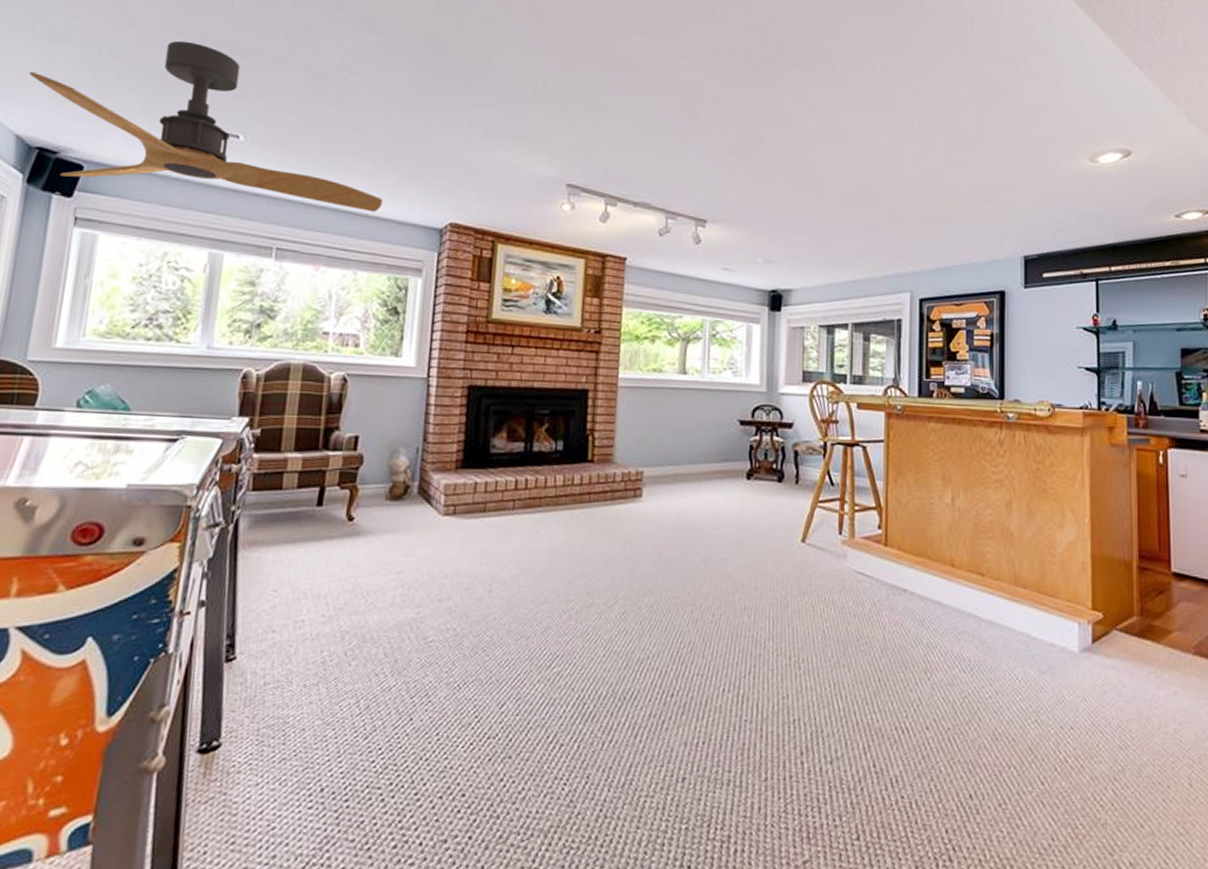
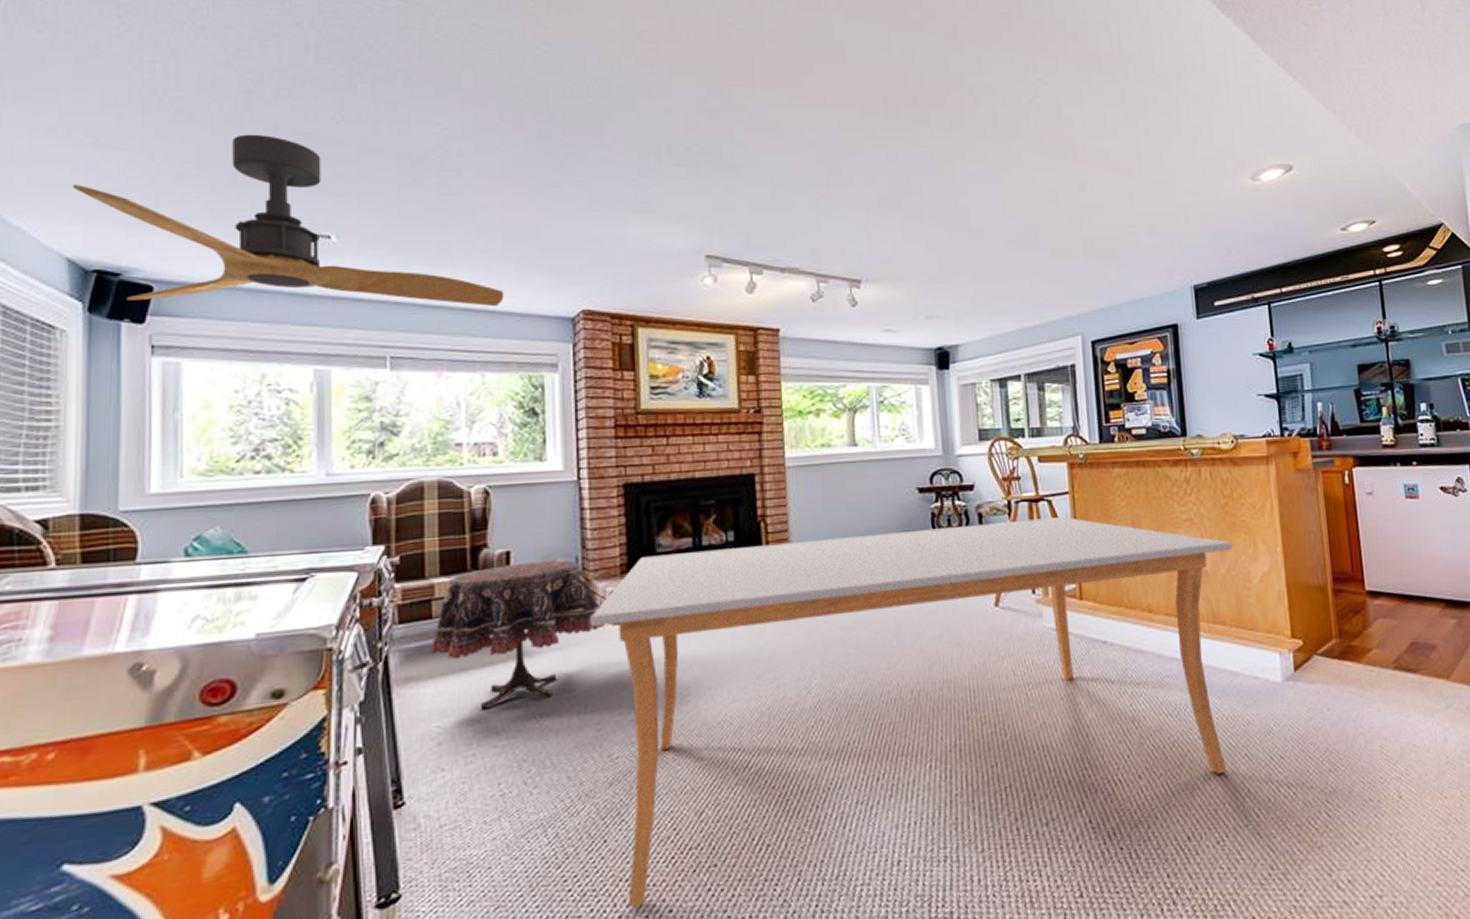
side table: none [276,448,436,580] -> present [430,560,606,710]
dining table: none [421,454,1040,787] -> present [589,517,1232,908]

